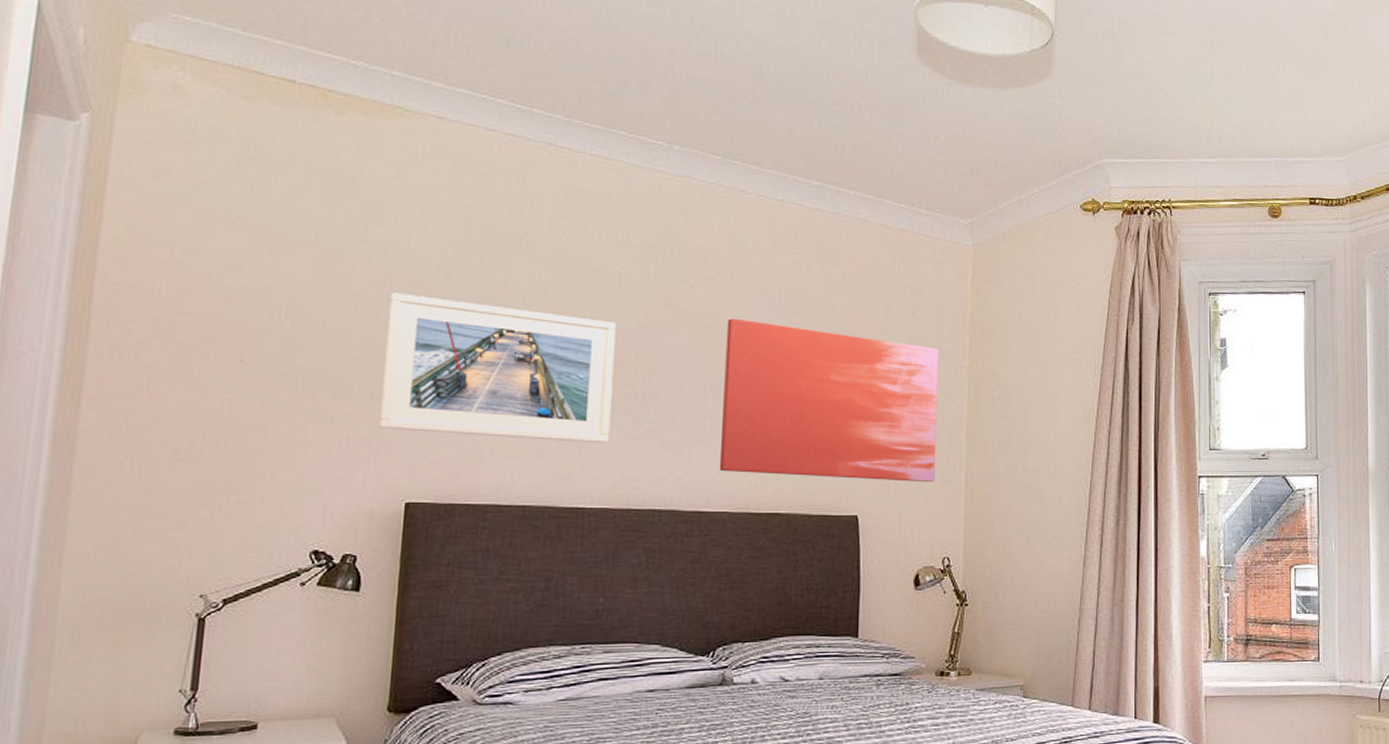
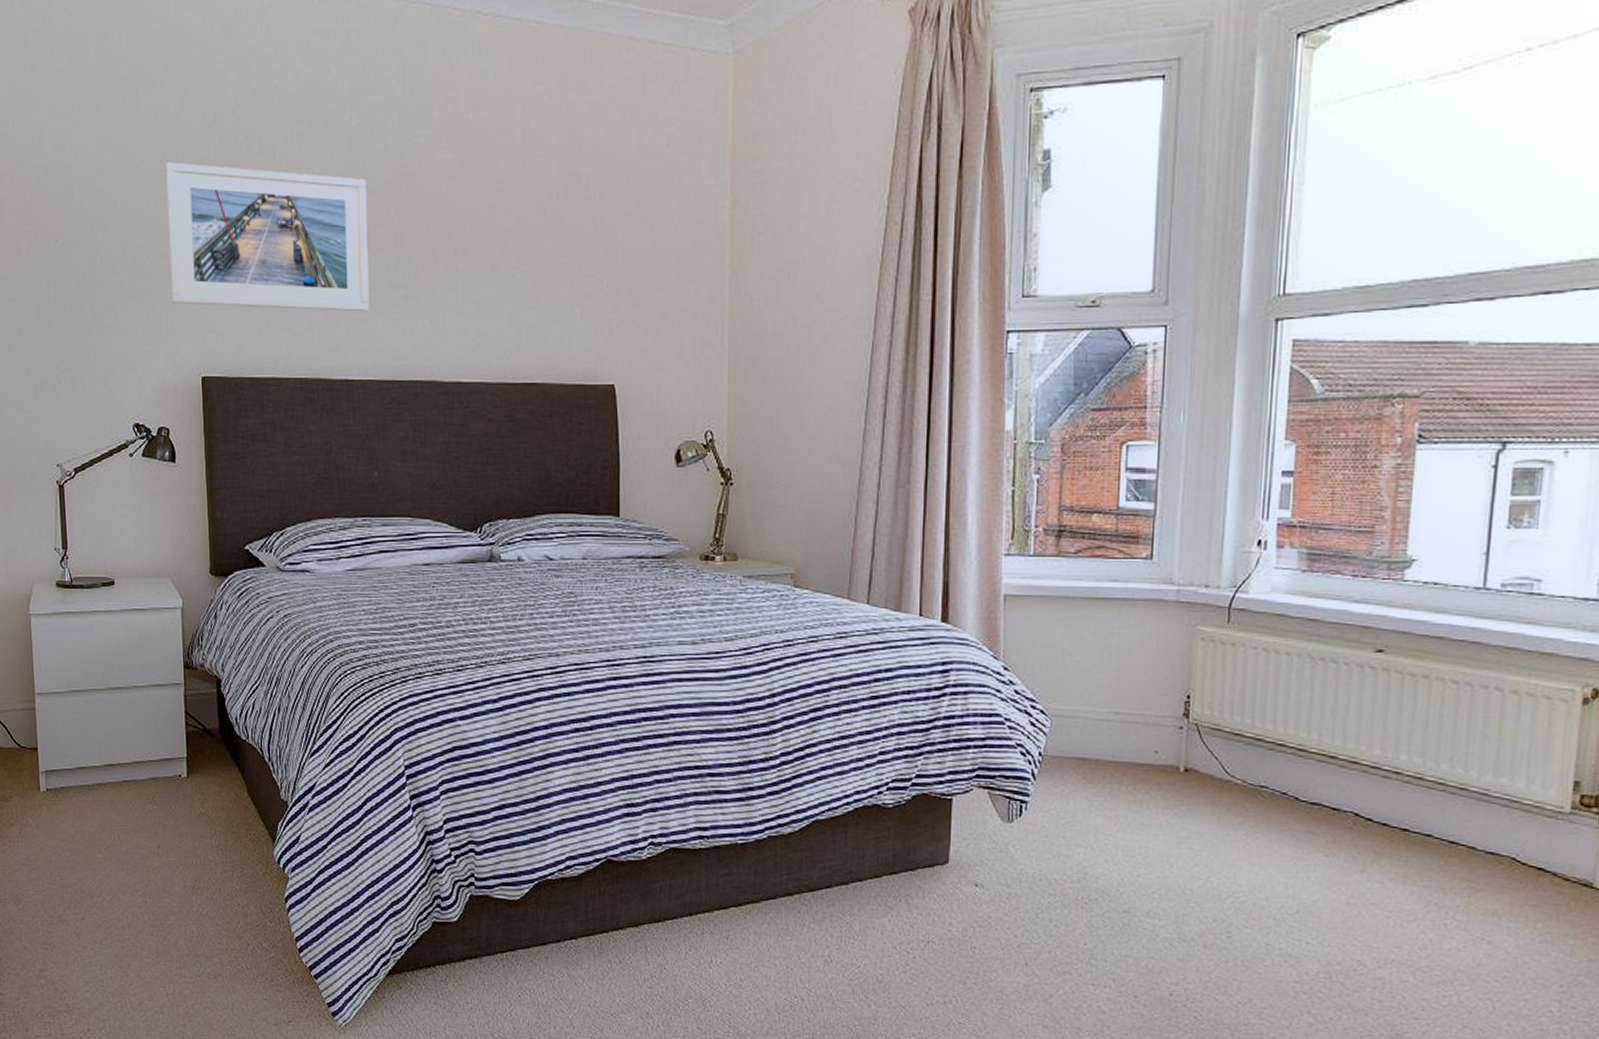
wall art: present [719,318,940,483] -> none [472,166,697,347]

